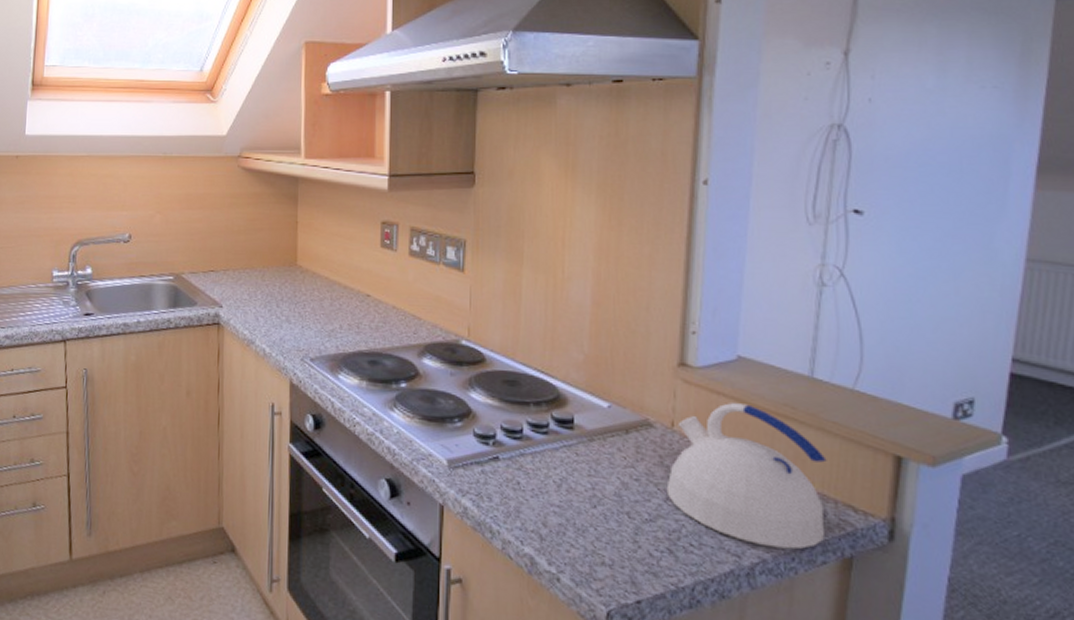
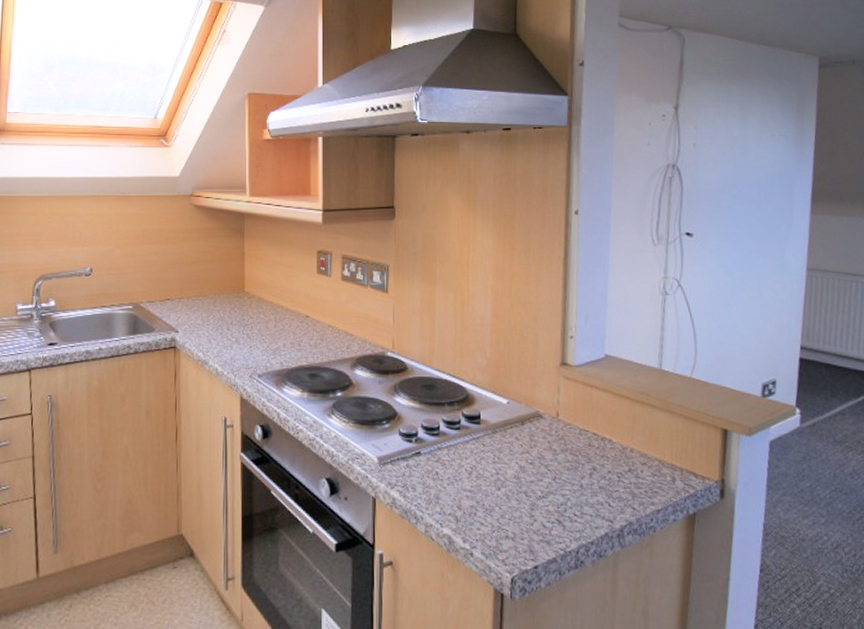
kettle: present [666,403,827,550] -> none [554,394,675,512]

